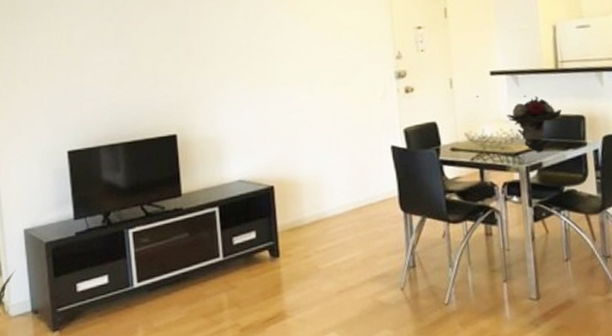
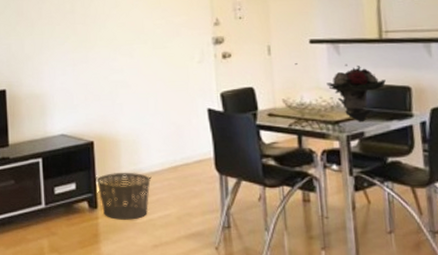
basket: none [276,216,335,267] -> present [95,173,152,220]

